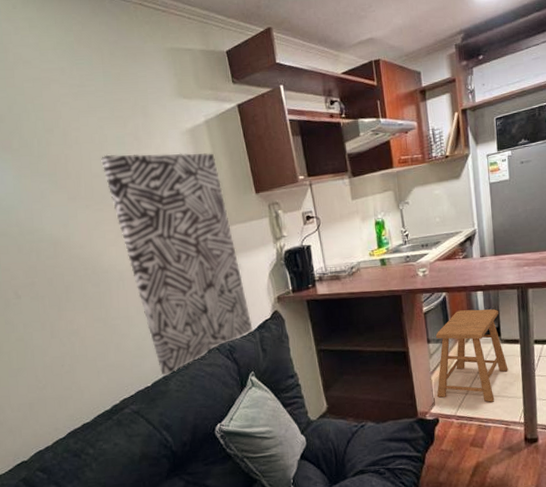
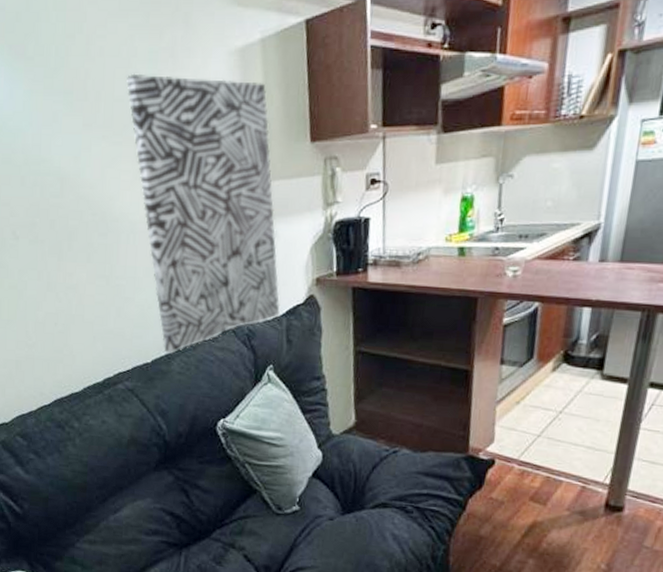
stool: present [436,309,508,402] -> none [498,328,608,452]

